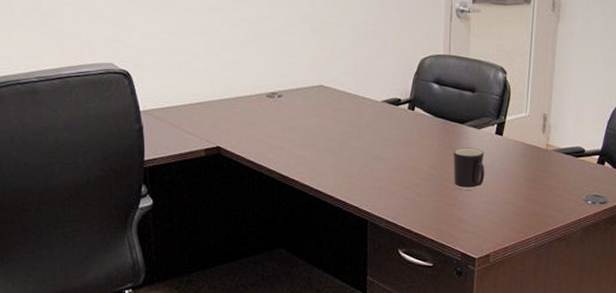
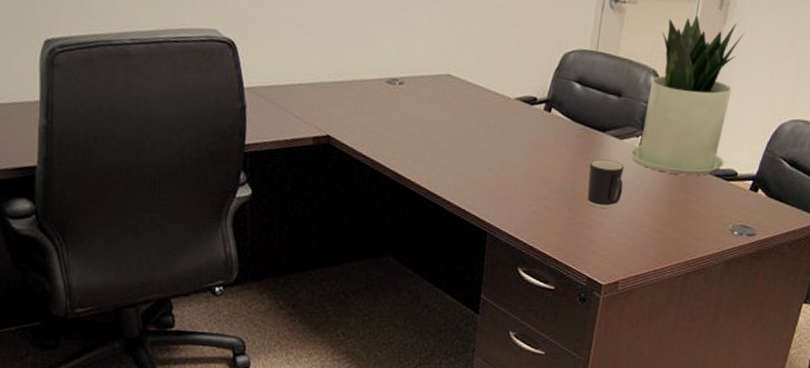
planter: none [488,19,577,155] -> present [630,16,745,176]

